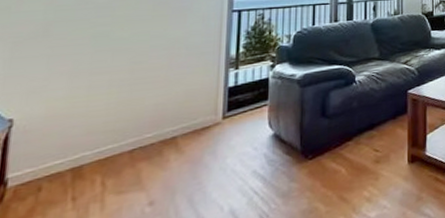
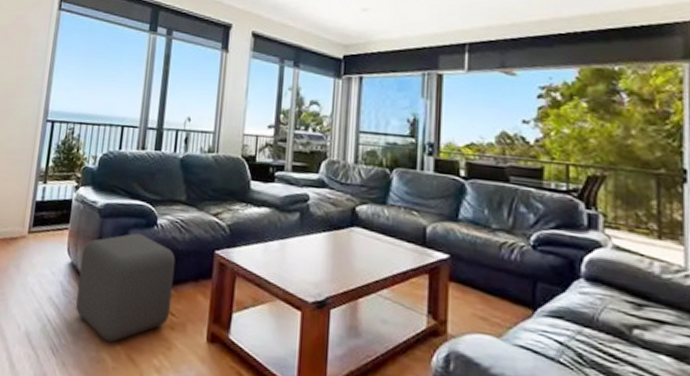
cube: none [282,92,375,192] -> present [75,233,176,342]

